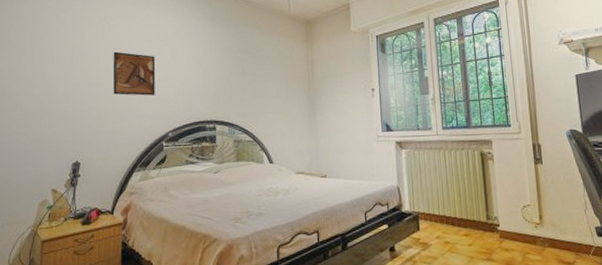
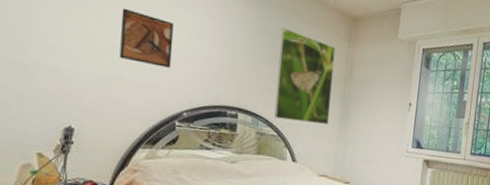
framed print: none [245,41,299,124] -> present [274,27,336,124]

